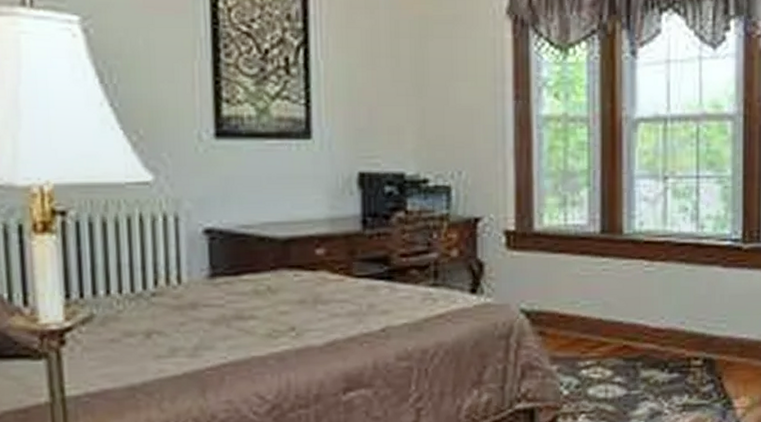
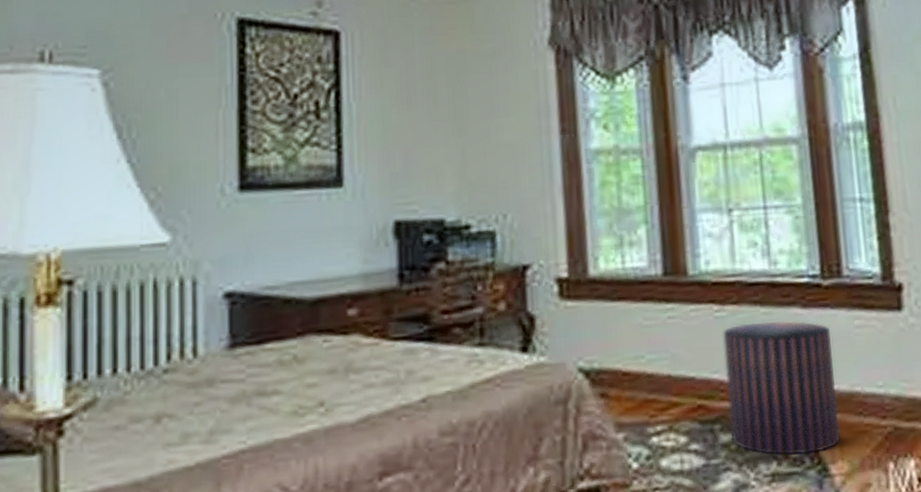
pouf: none [650,277,745,391] -> present [723,320,840,456]

